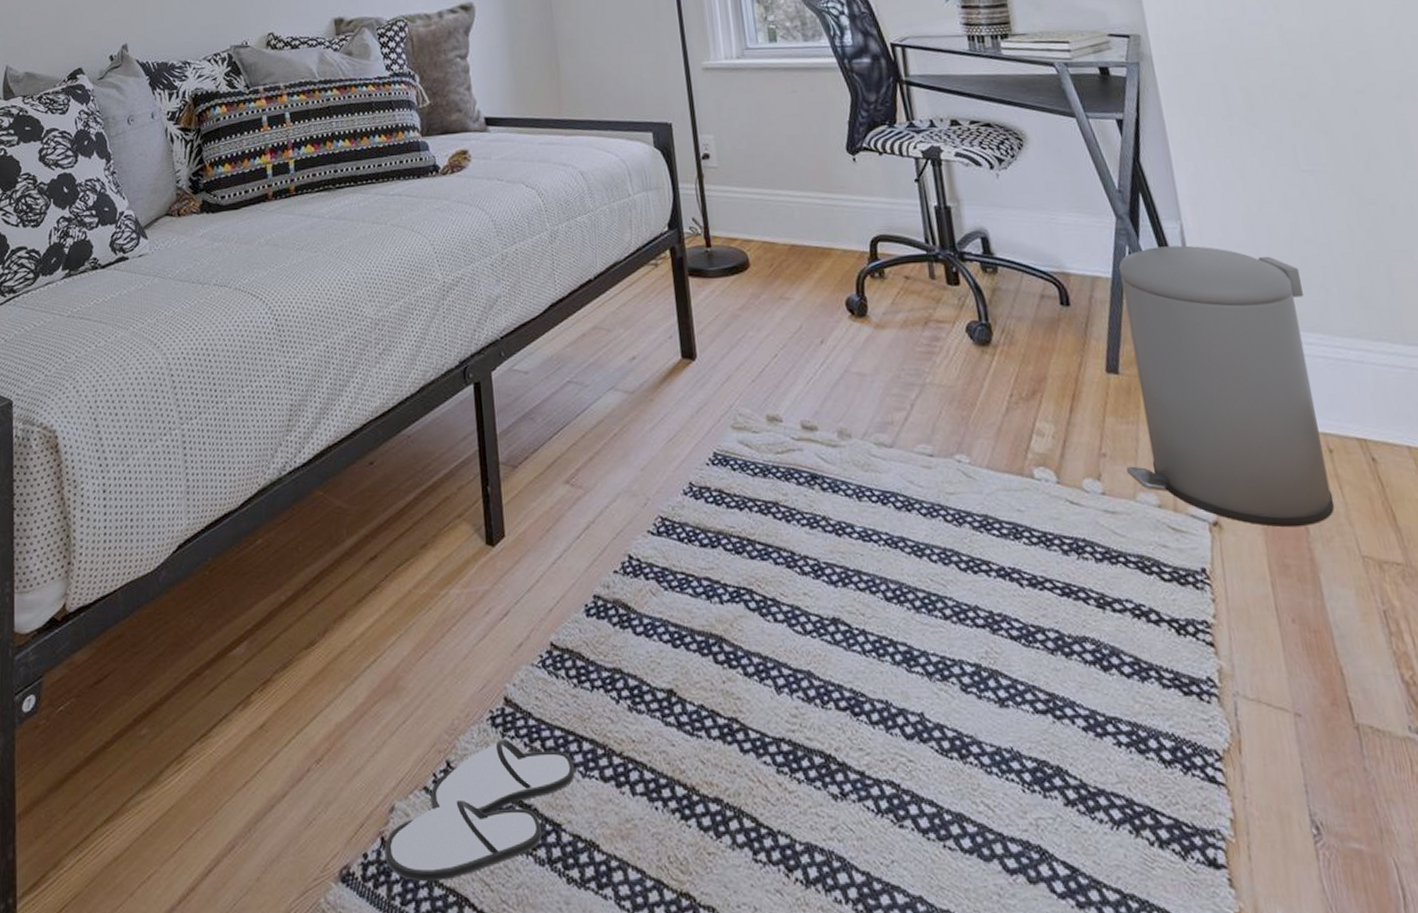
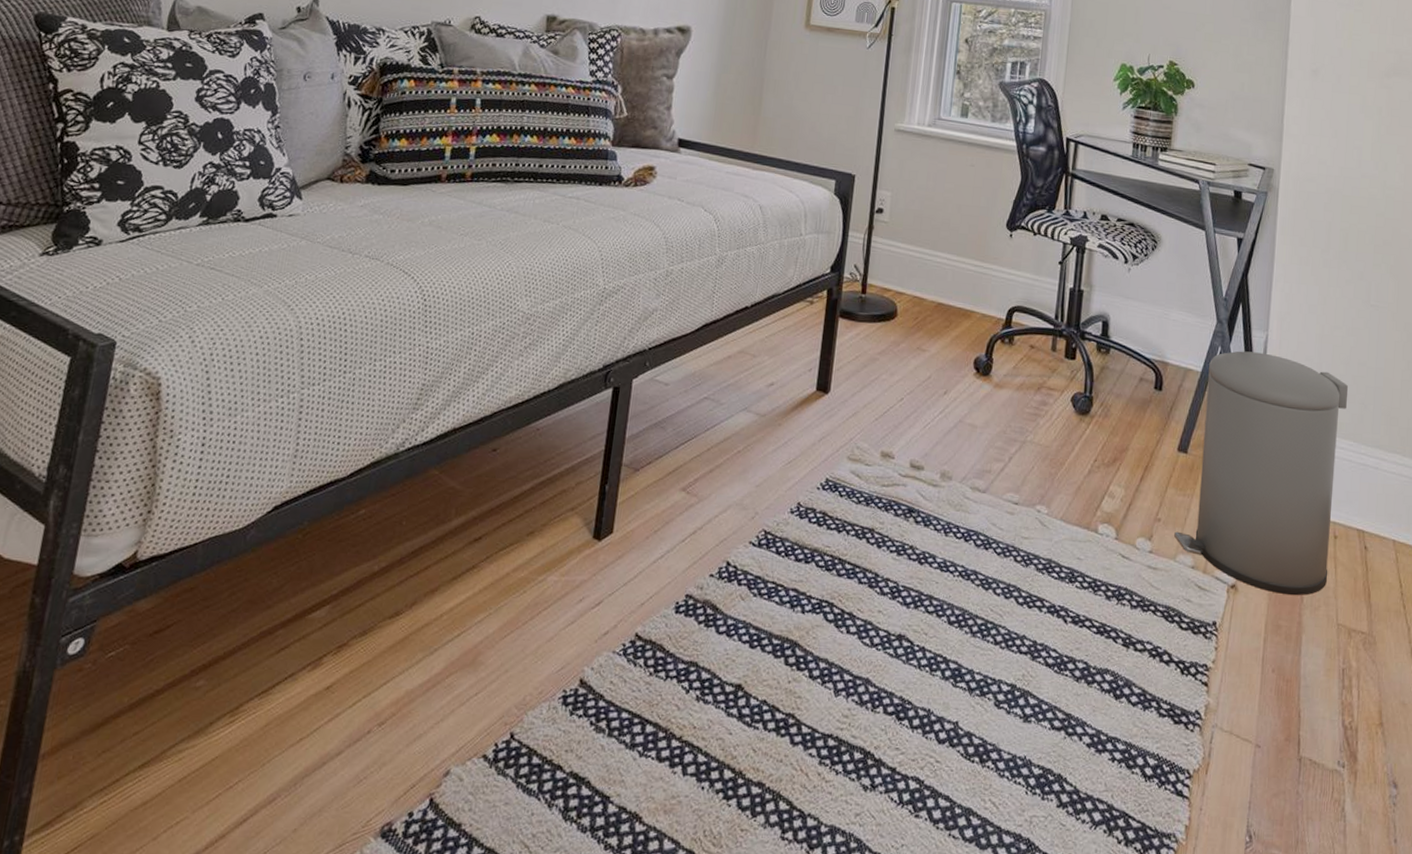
slippers: present [384,739,575,882] -> none [430,716,634,842]

